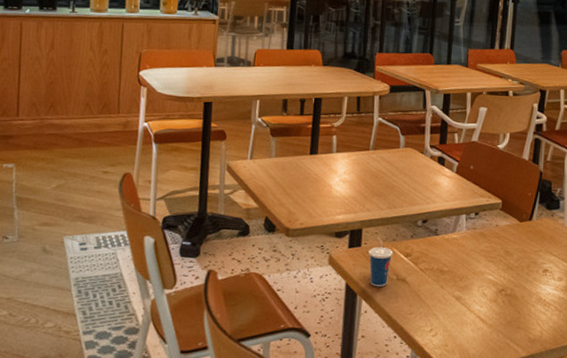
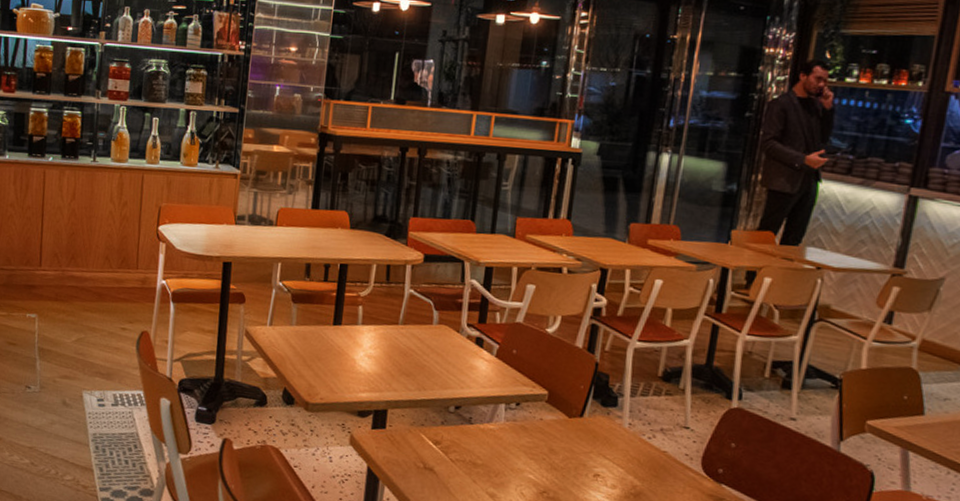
cup: present [369,236,393,287] -> none [393,419,421,475]

